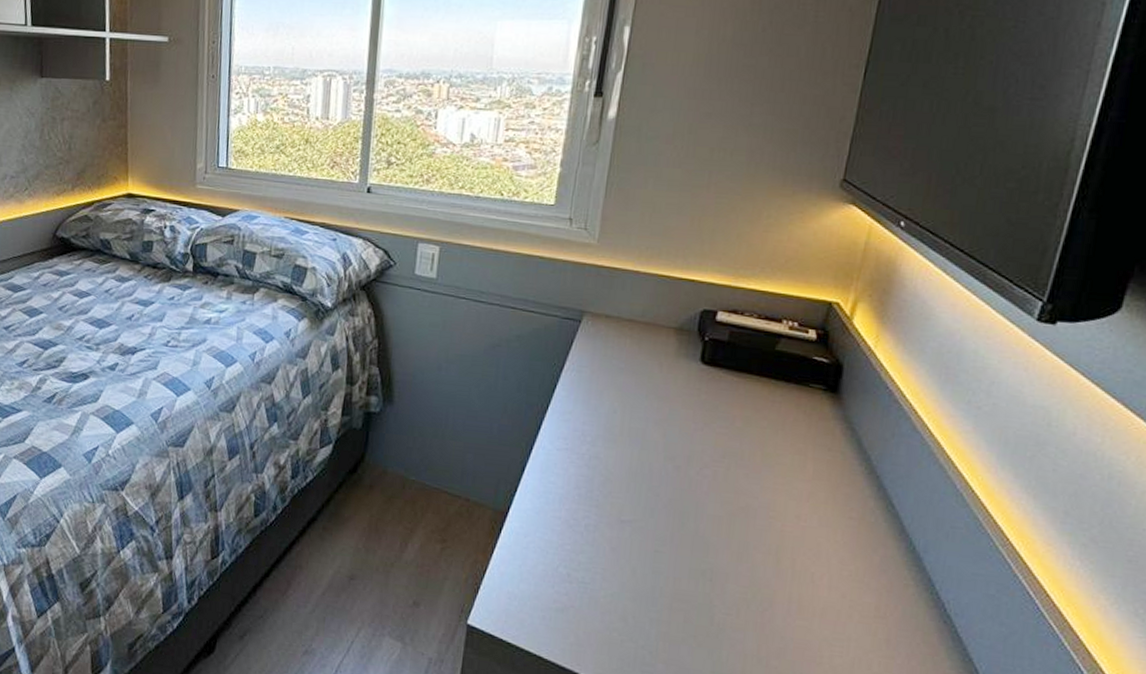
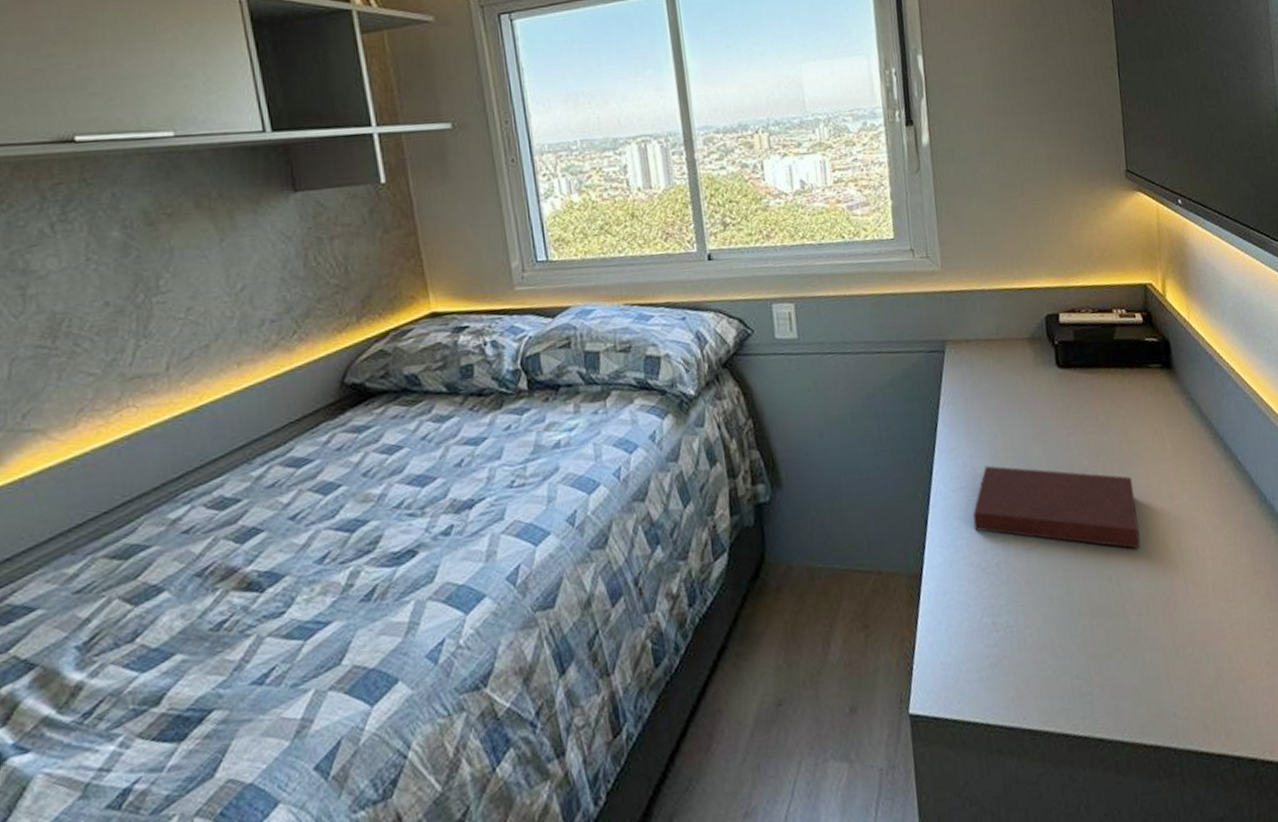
notebook: none [570,436,757,555] -> present [972,465,1141,549]

